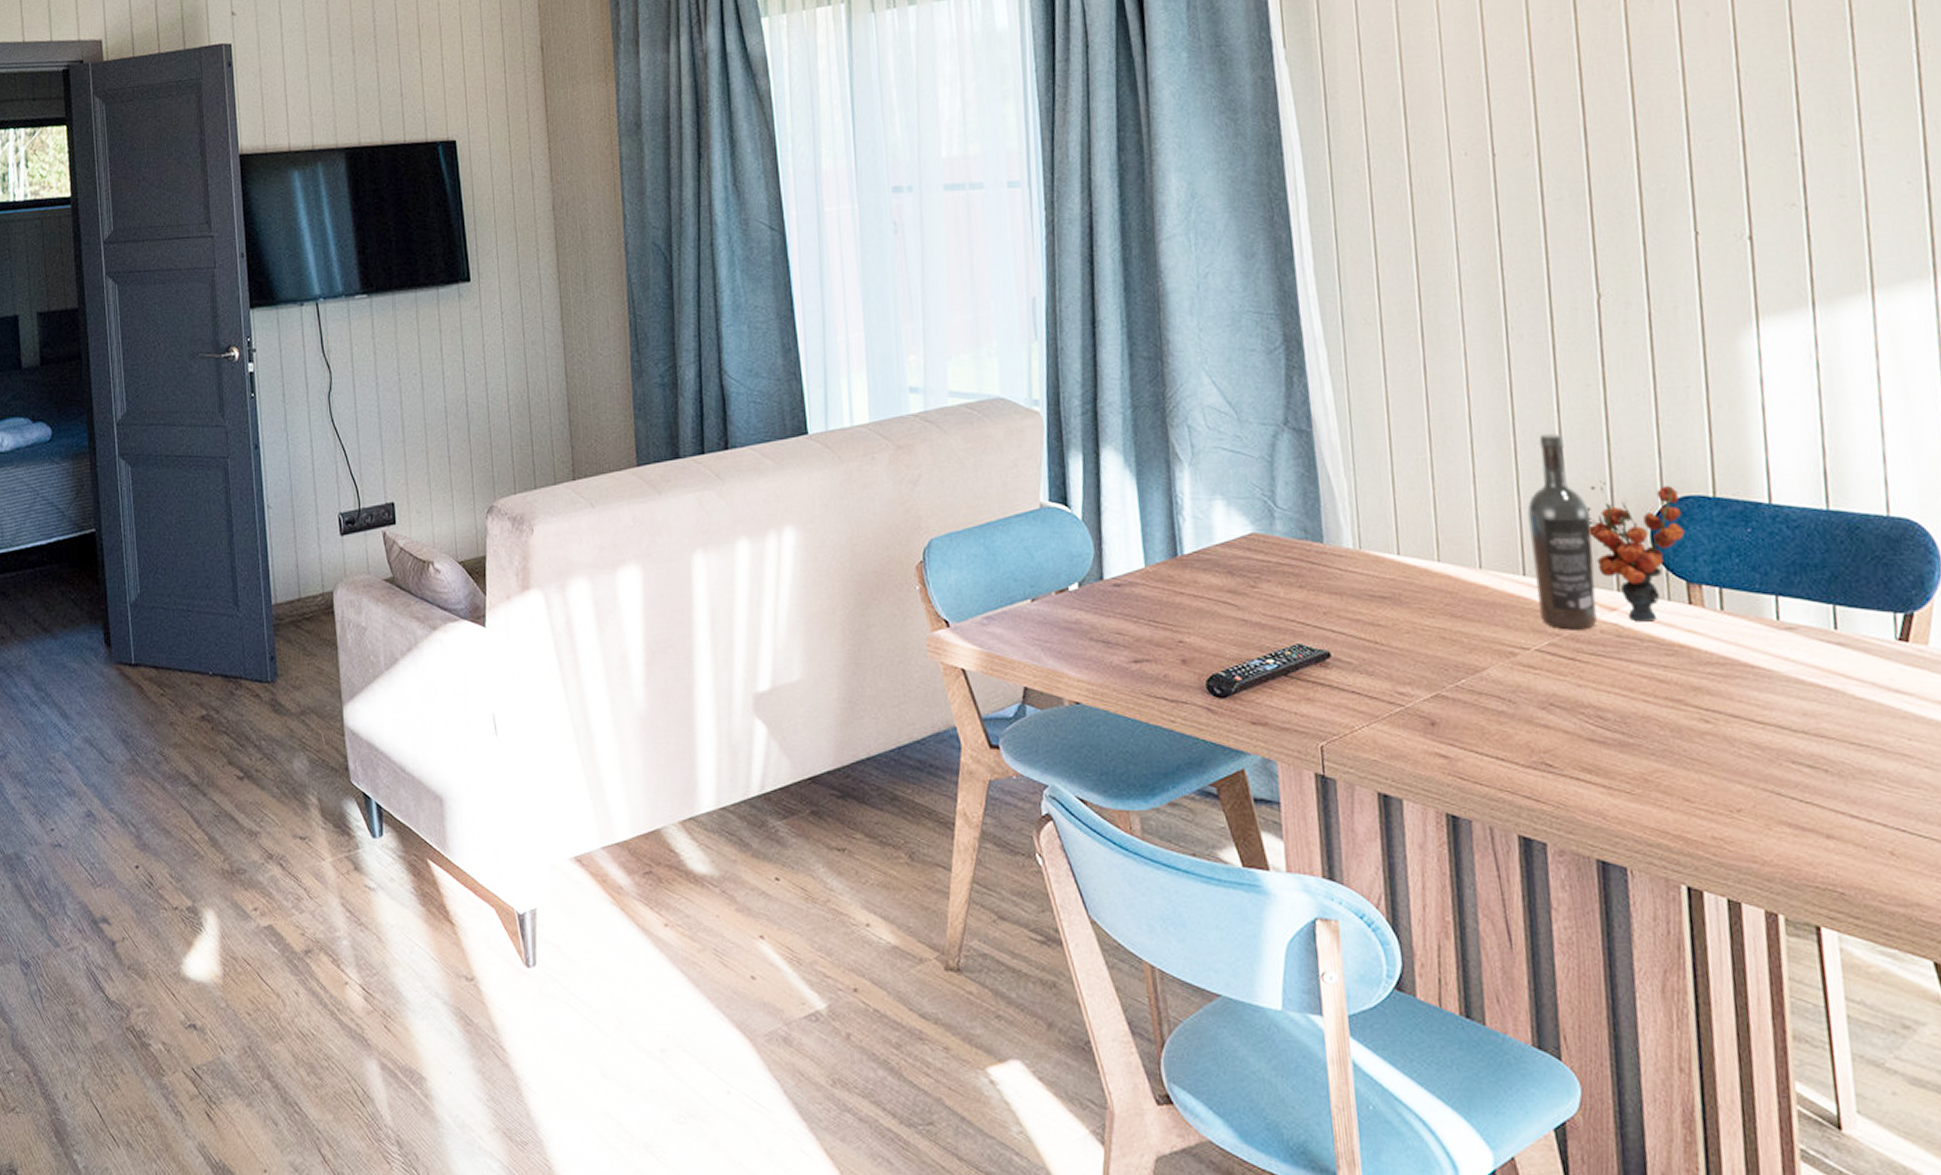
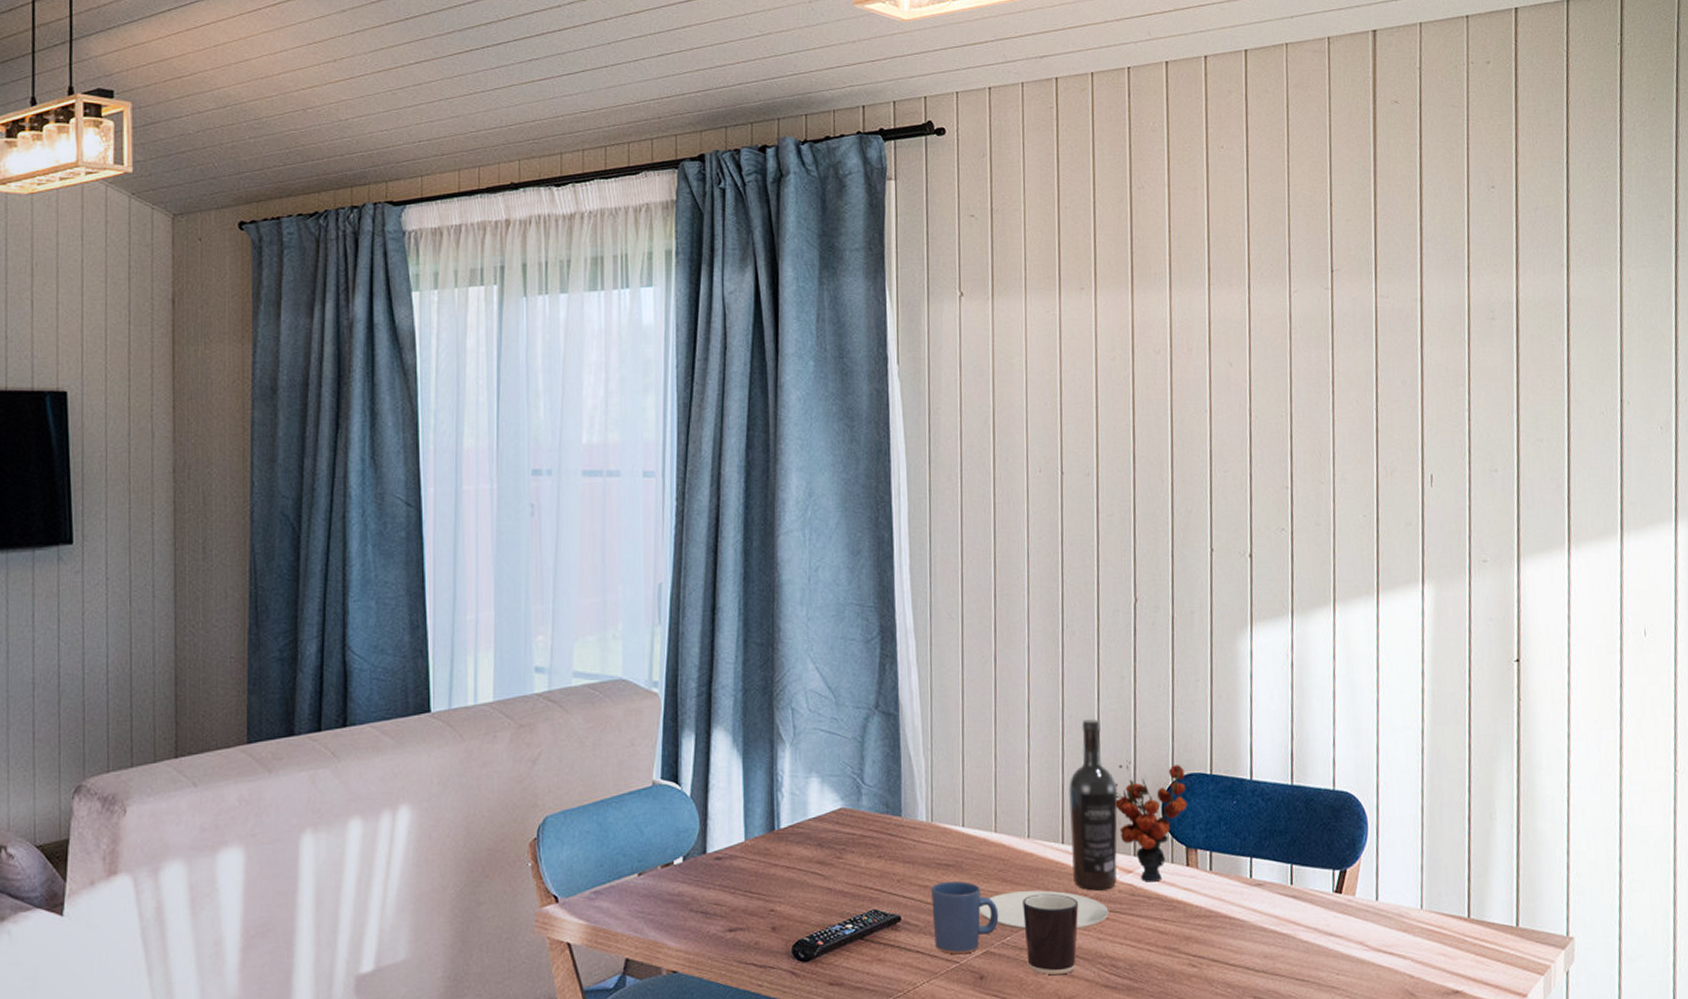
mug: none [1364,614,1450,697] -> present [931,880,999,955]
plate: none [1424,628,1590,675] -> present [979,890,1109,931]
mug: none [1478,631,1551,725] -> present [1023,893,1079,976]

